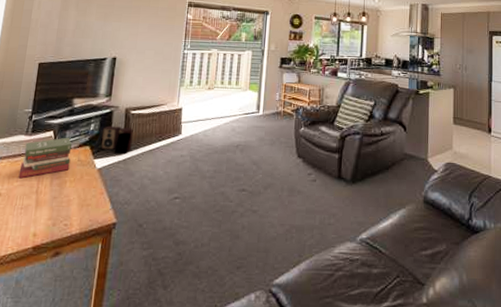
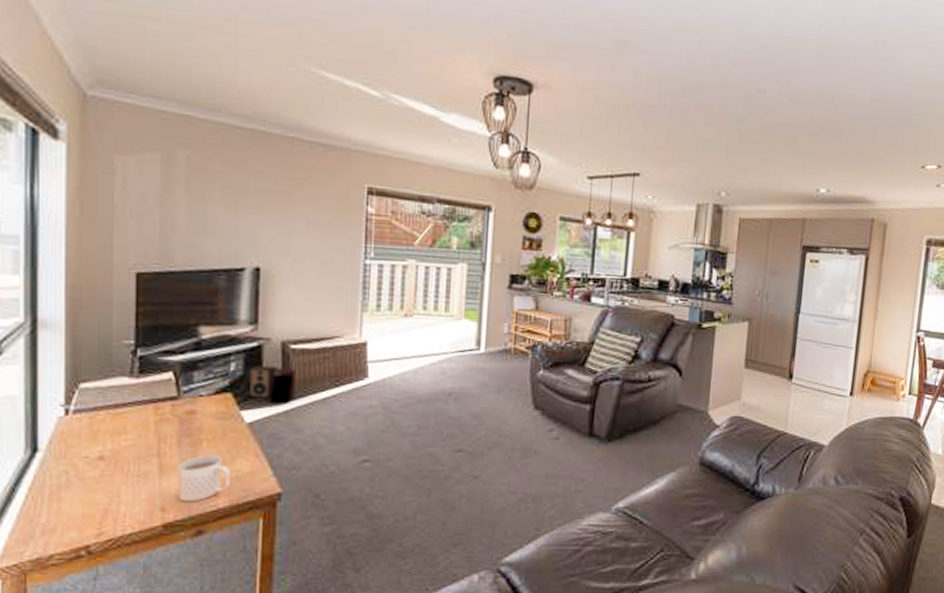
books: present [18,137,73,179] -> none [127,380,205,437]
mug: none [45,193,84,229] -> present [178,455,232,502]

